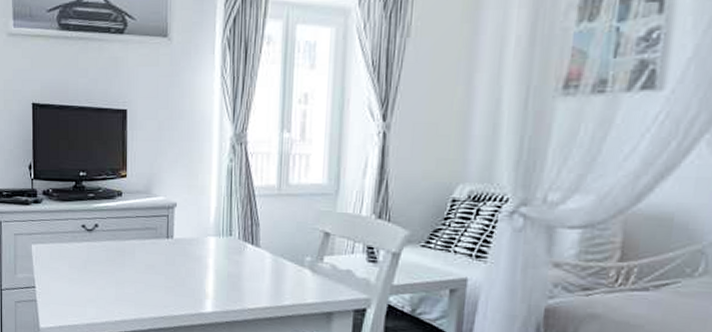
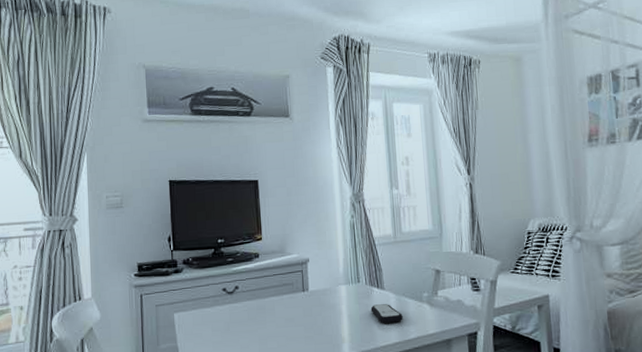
remote control: none [241,262,278,285] -> present [370,304,403,323]

